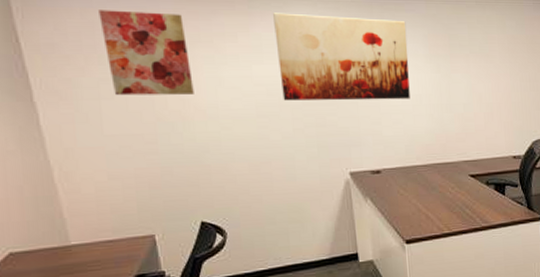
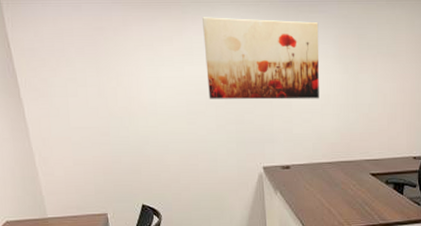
wall art: present [99,10,194,96] -> none [66,18,138,94]

